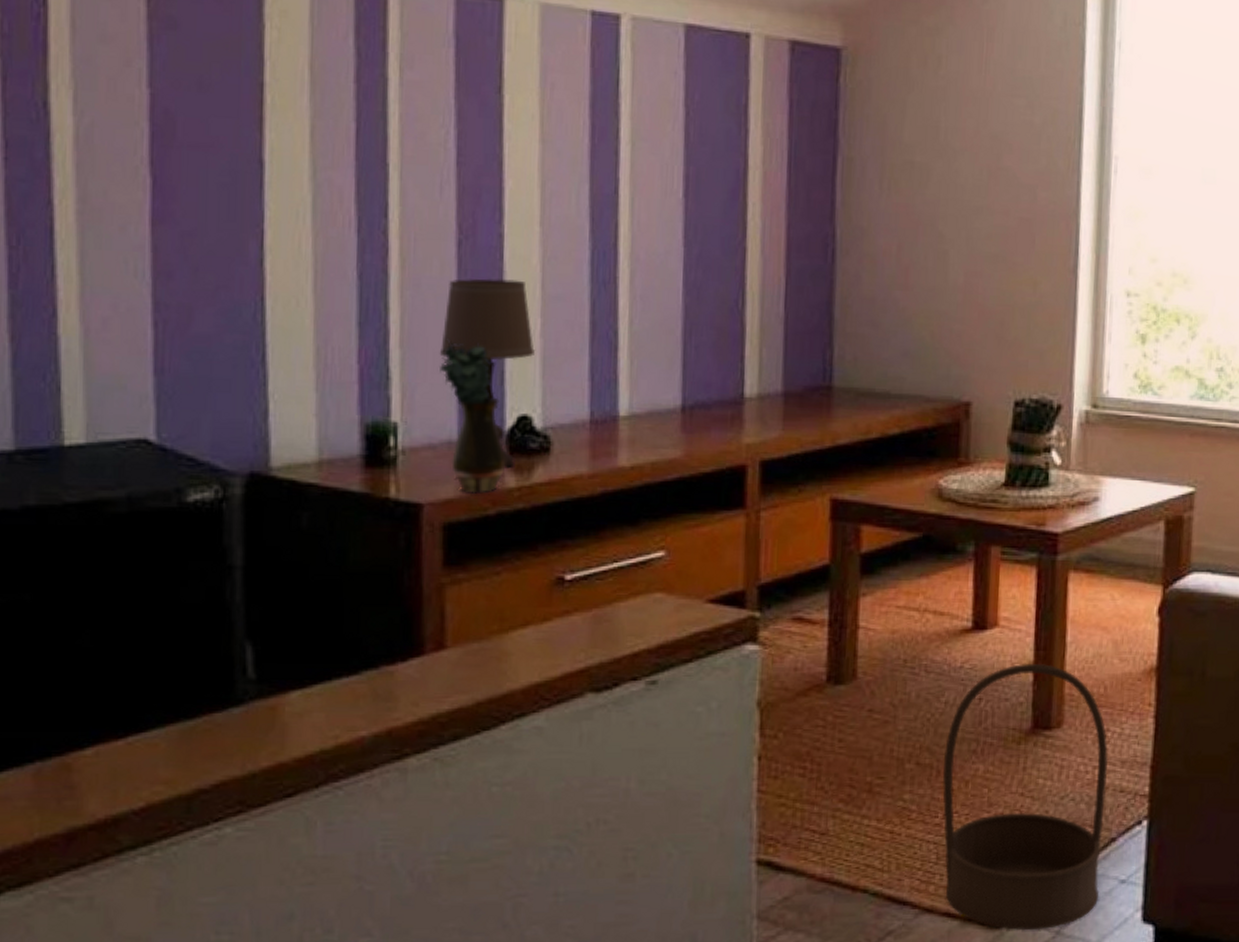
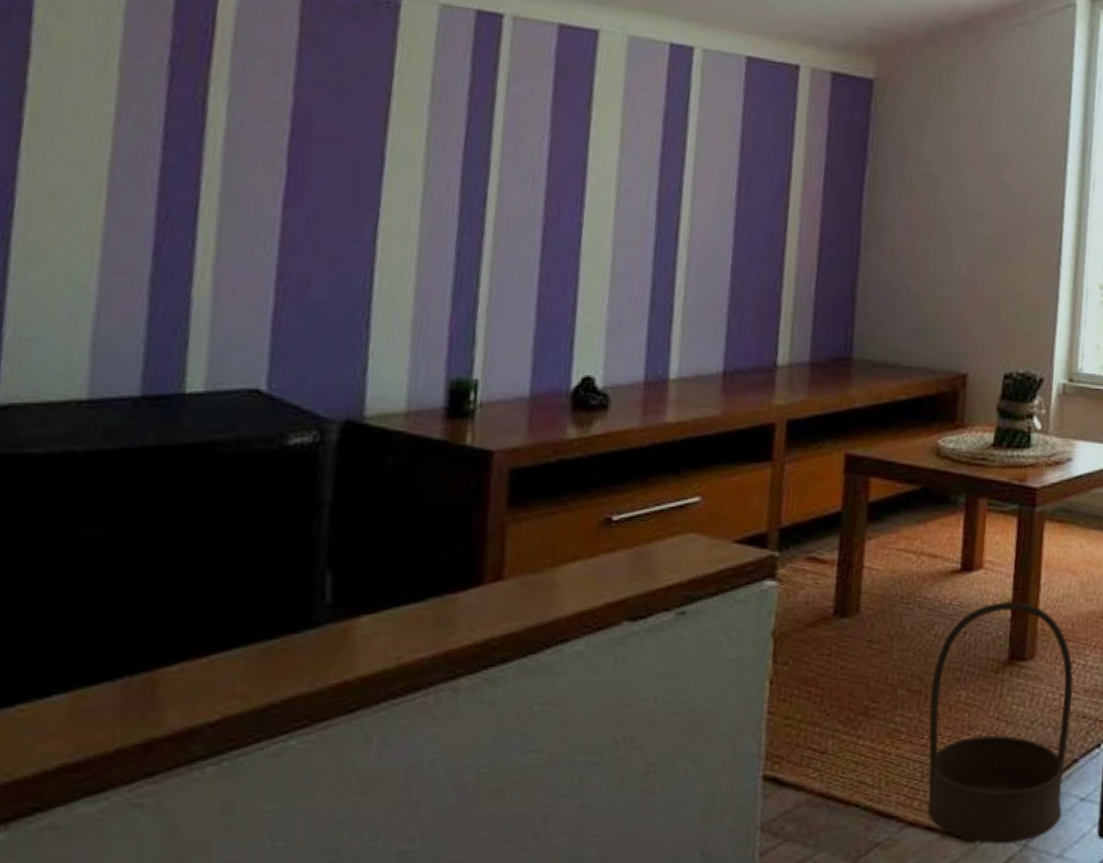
table lamp: present [439,278,536,469] -> none [519,259,603,422]
vase: present [440,337,506,493] -> none [518,308,569,443]

